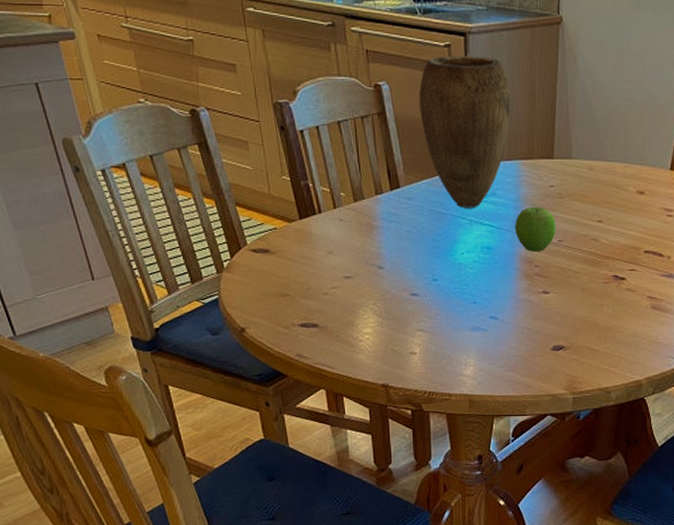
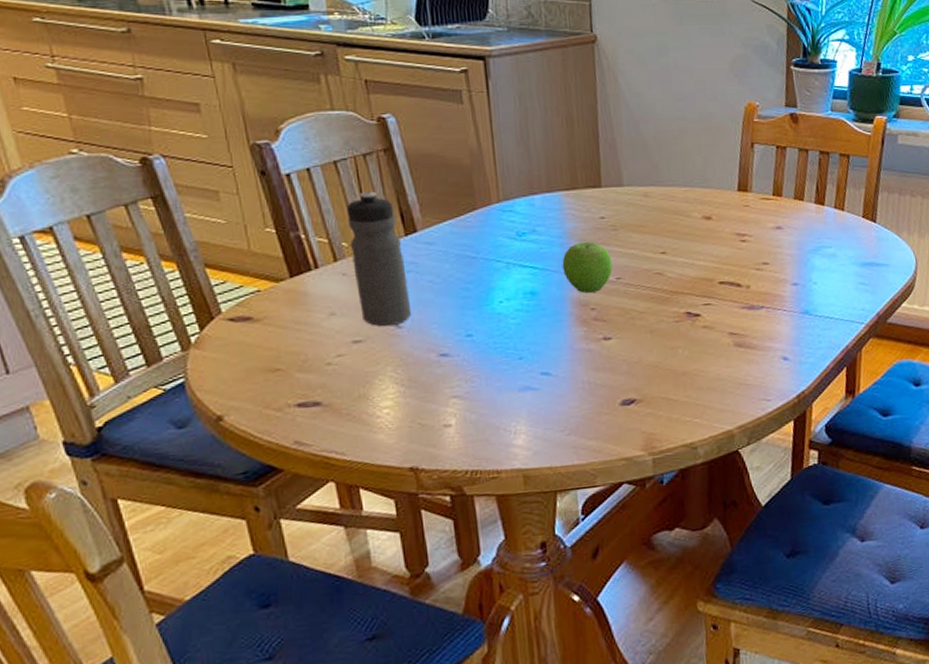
water bottle: none [345,149,392,266] -> present [346,191,412,326]
vase: present [418,56,511,208] -> none [433,81,546,250]

